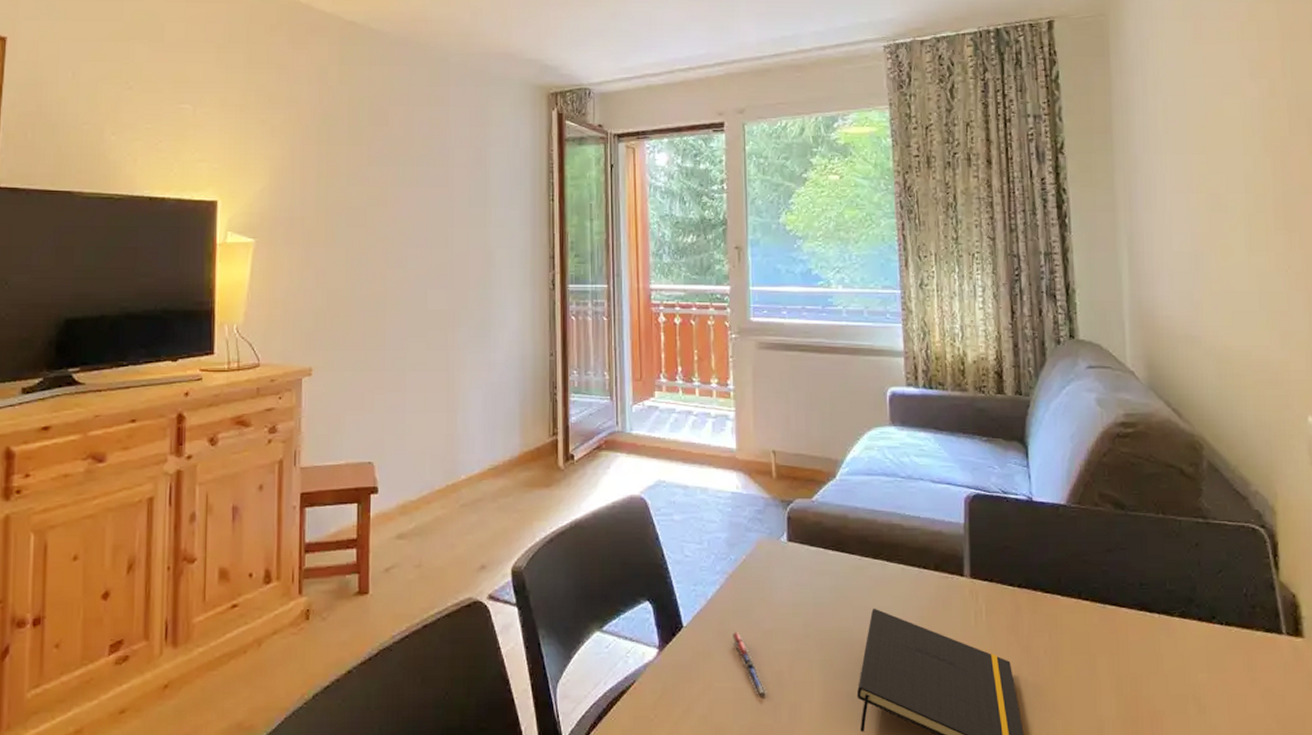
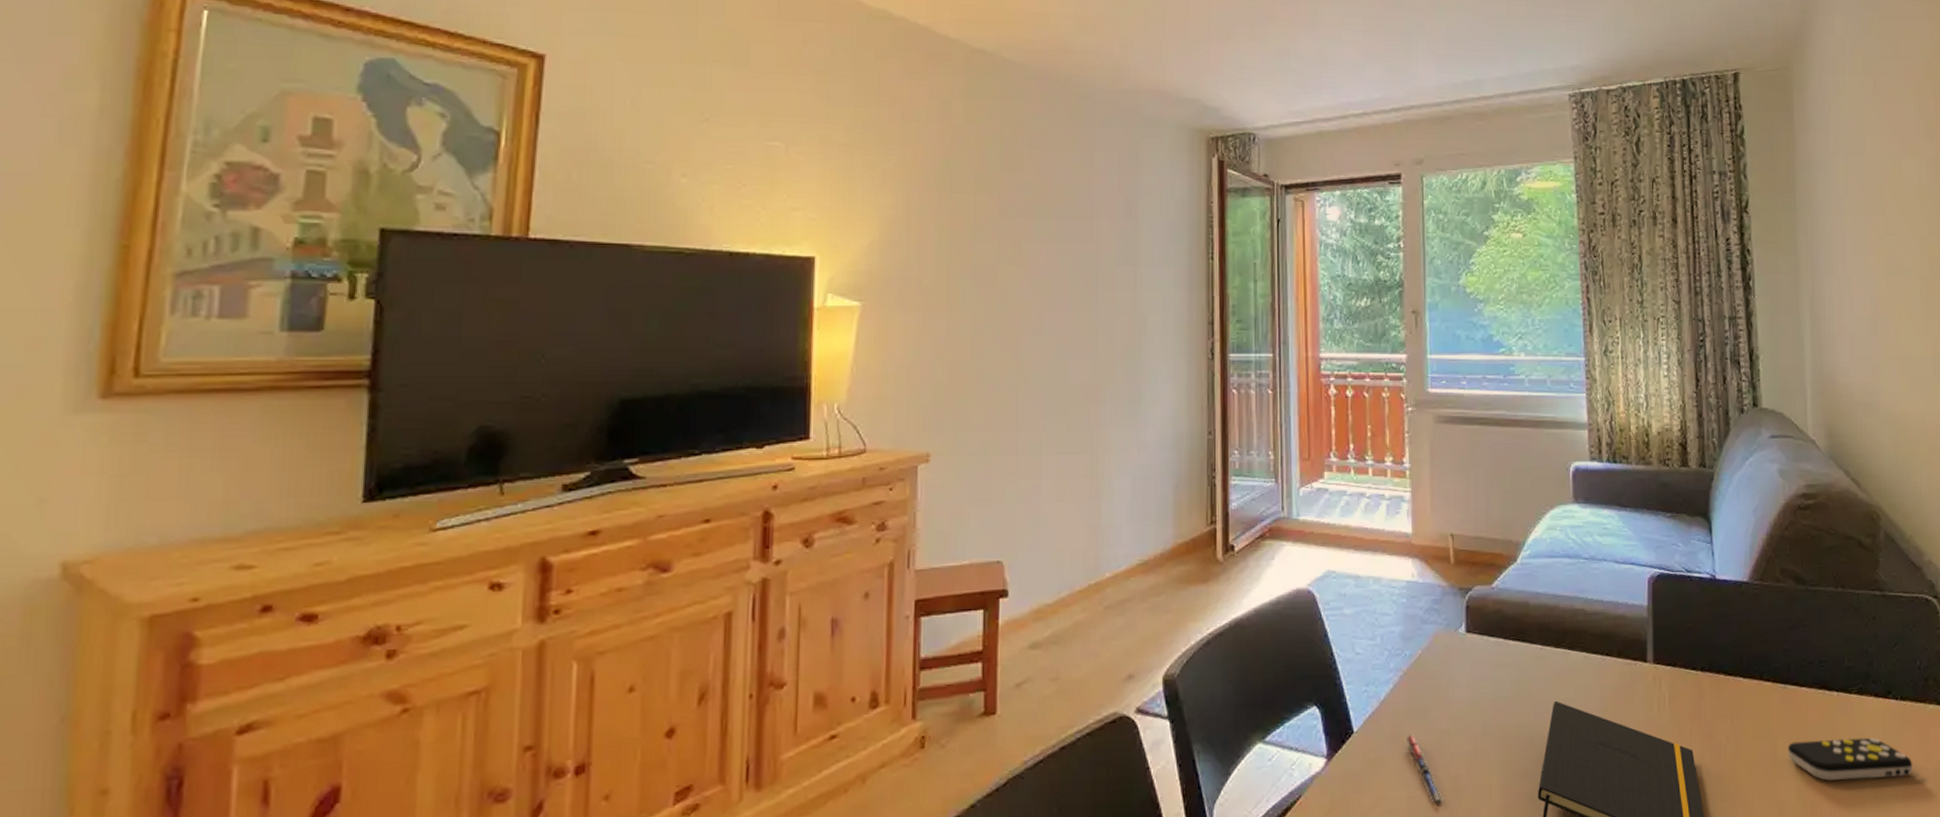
remote control: none [1107,659,1239,701] -> present [1788,737,1913,781]

